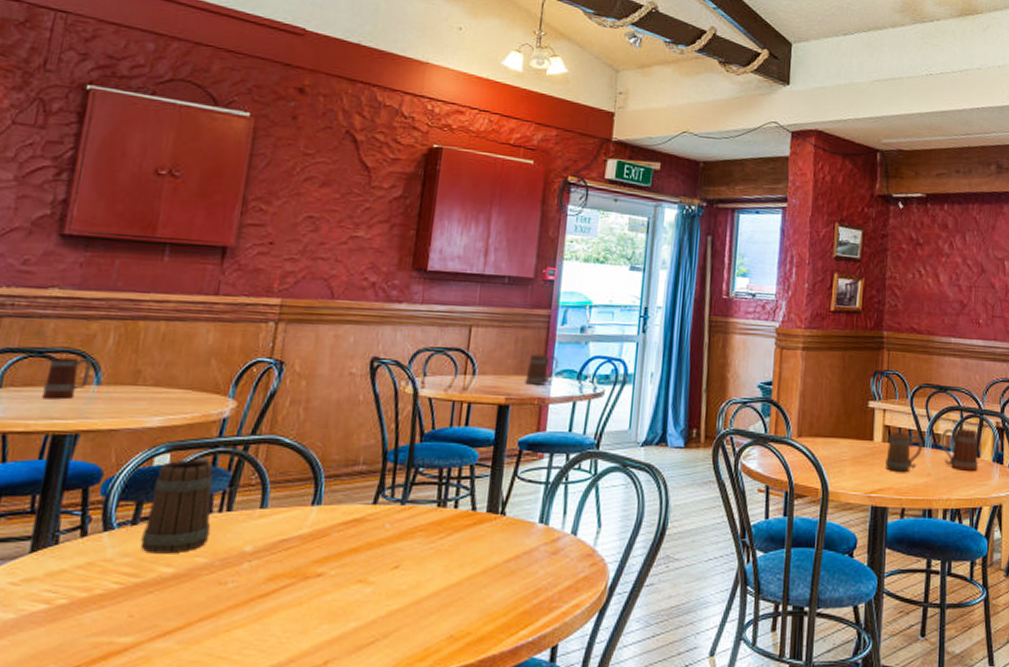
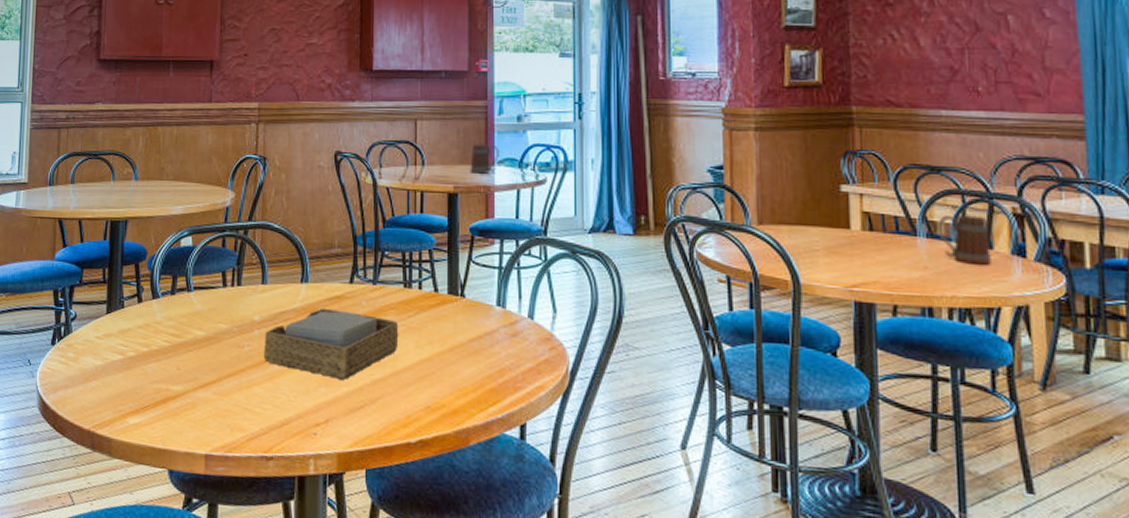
beer mug: present [42,357,92,400] -> none [101,158,130,193]
beer mug: present [140,456,214,554] -> none [179,239,228,320]
napkin holder: none [252,533,427,613] -> present [263,307,399,380]
beer mug: present [884,431,922,472] -> none [866,218,914,264]

